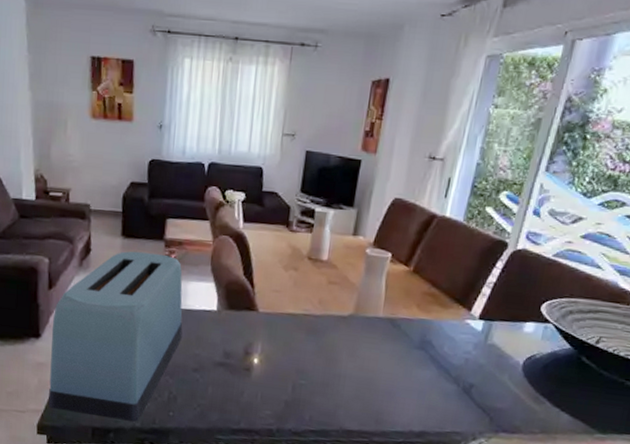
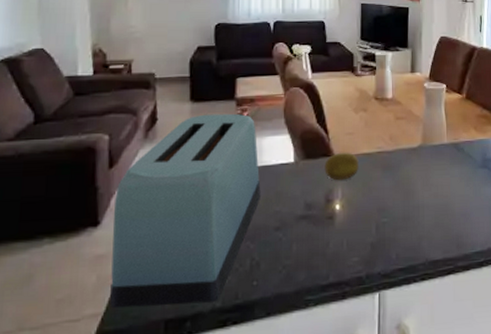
fruit: none [246,308,283,336] -> present [325,152,359,181]

